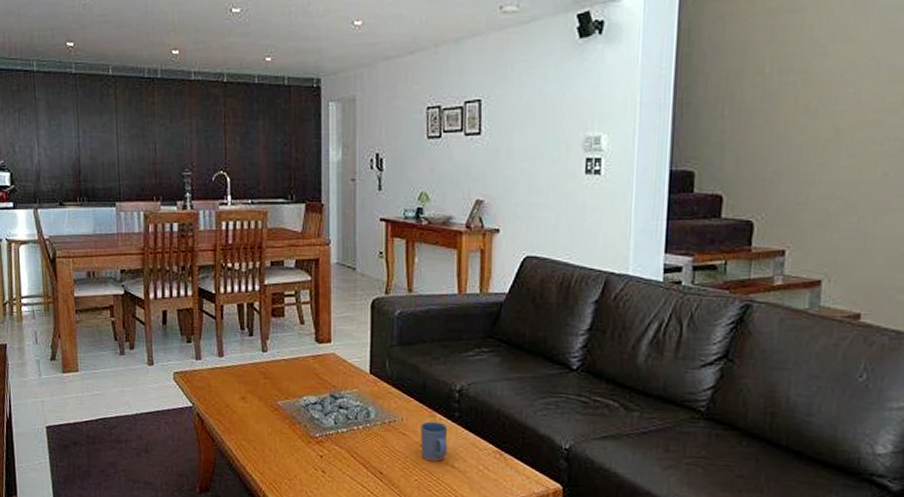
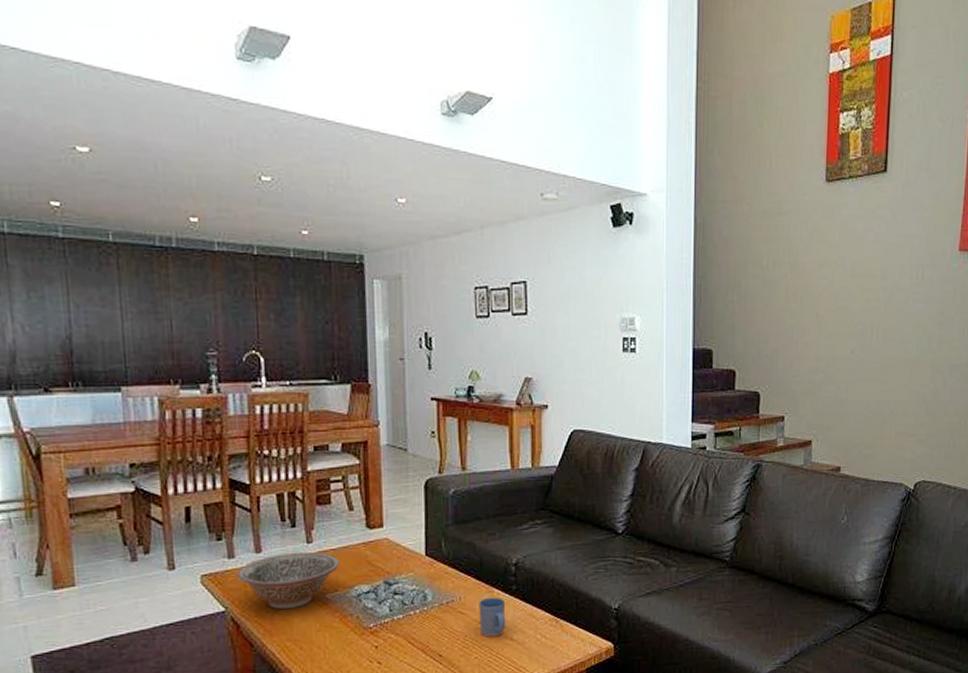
decorative bowl: none [202,359,291,411] -> present [236,551,340,610]

